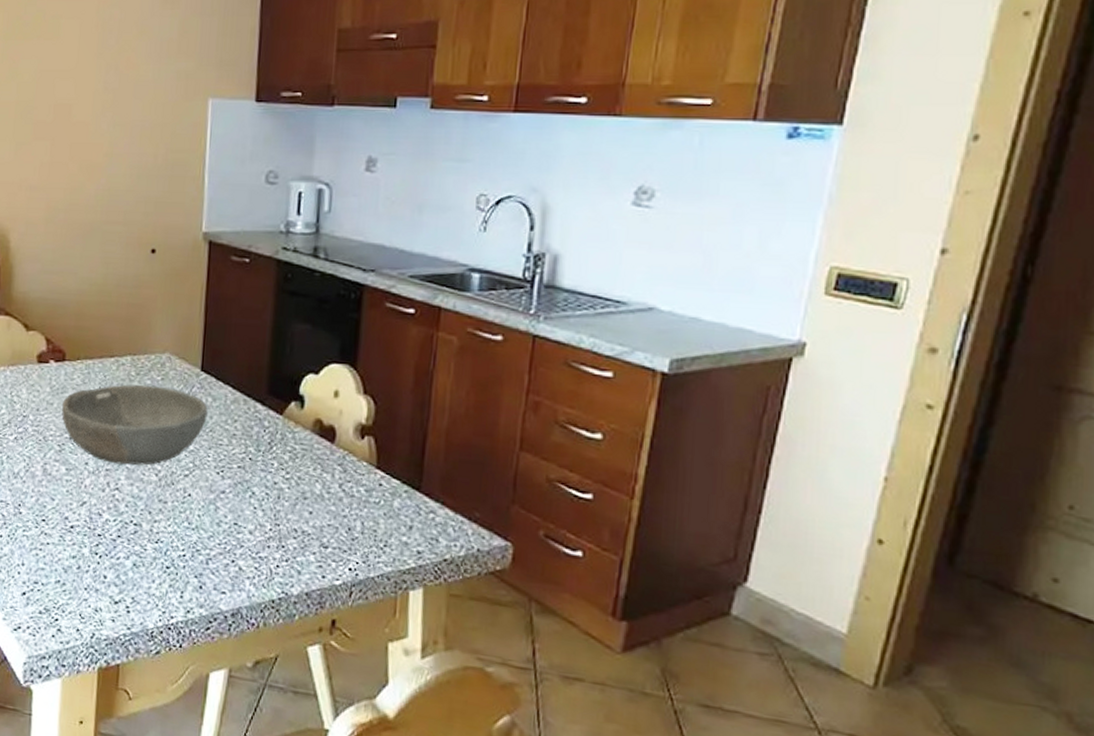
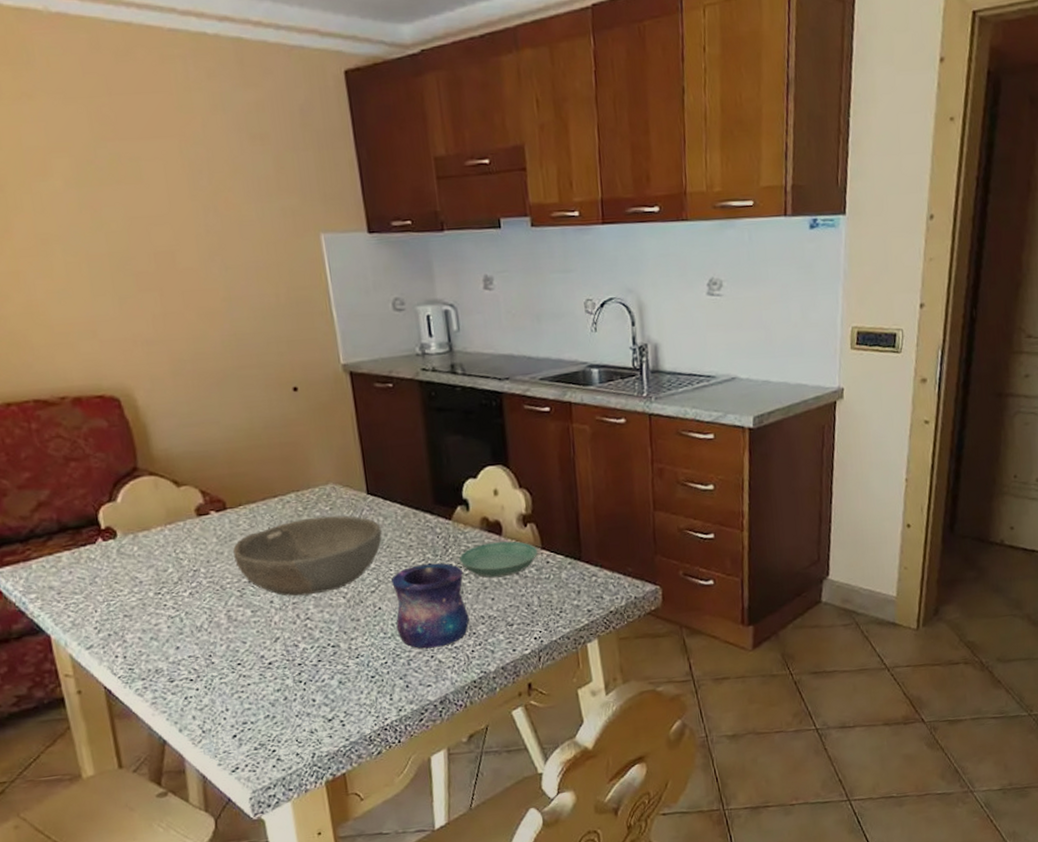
mug: none [202,456,284,553] -> present [391,563,470,649]
saucer: none [281,448,372,491] -> present [458,541,538,578]

